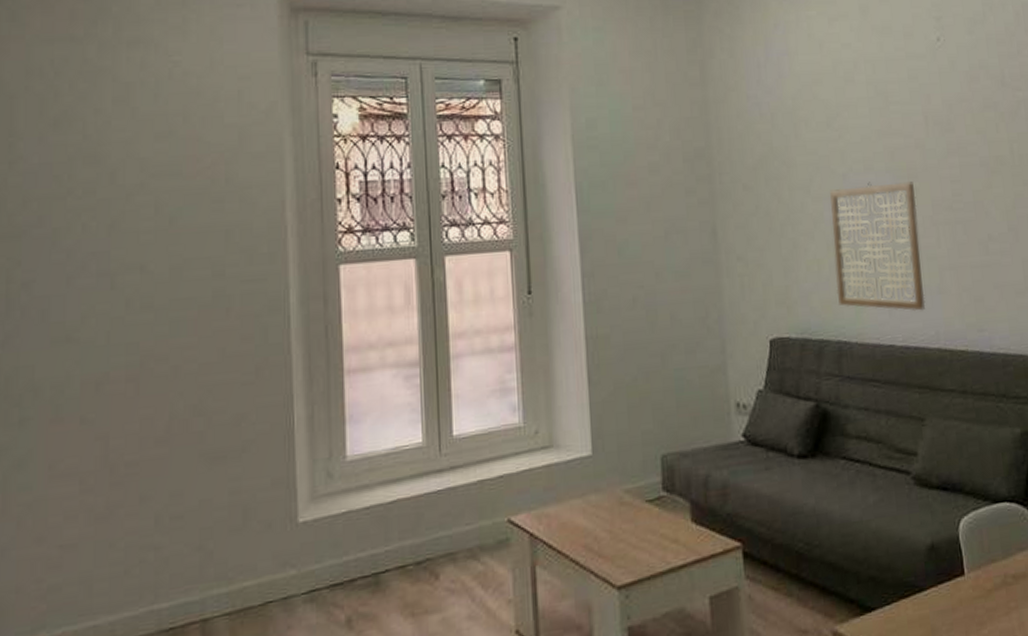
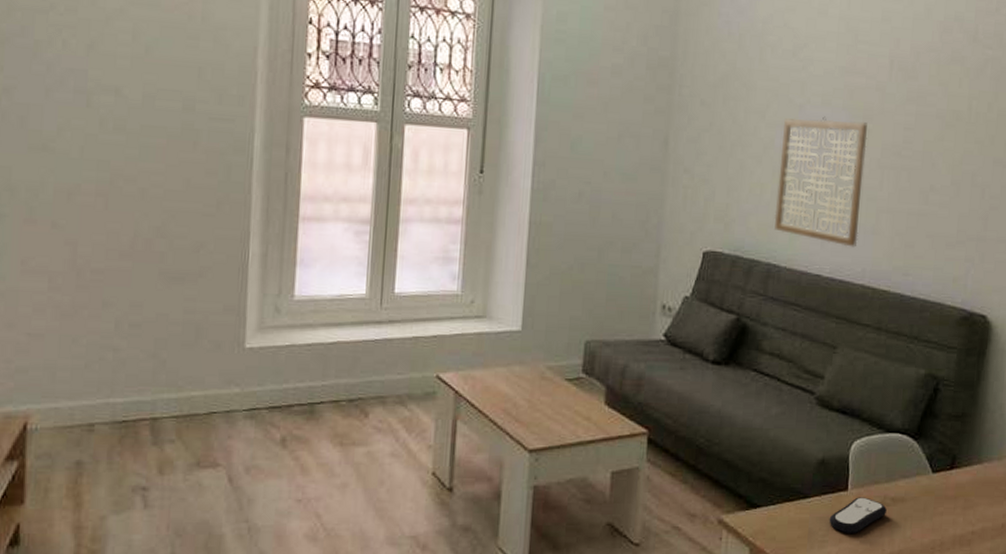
remote control: none [950,579,1010,624] -> present [829,497,887,533]

